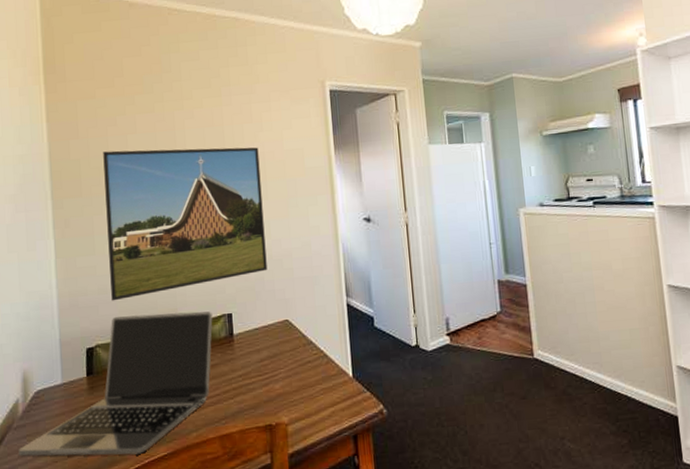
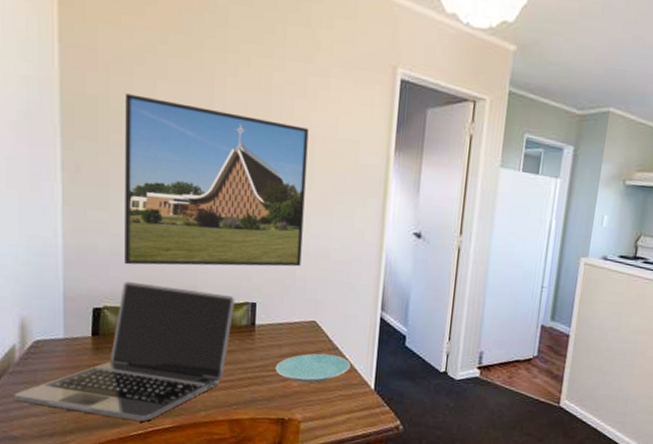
plate: none [256,349,327,384] -> present [275,353,350,383]

